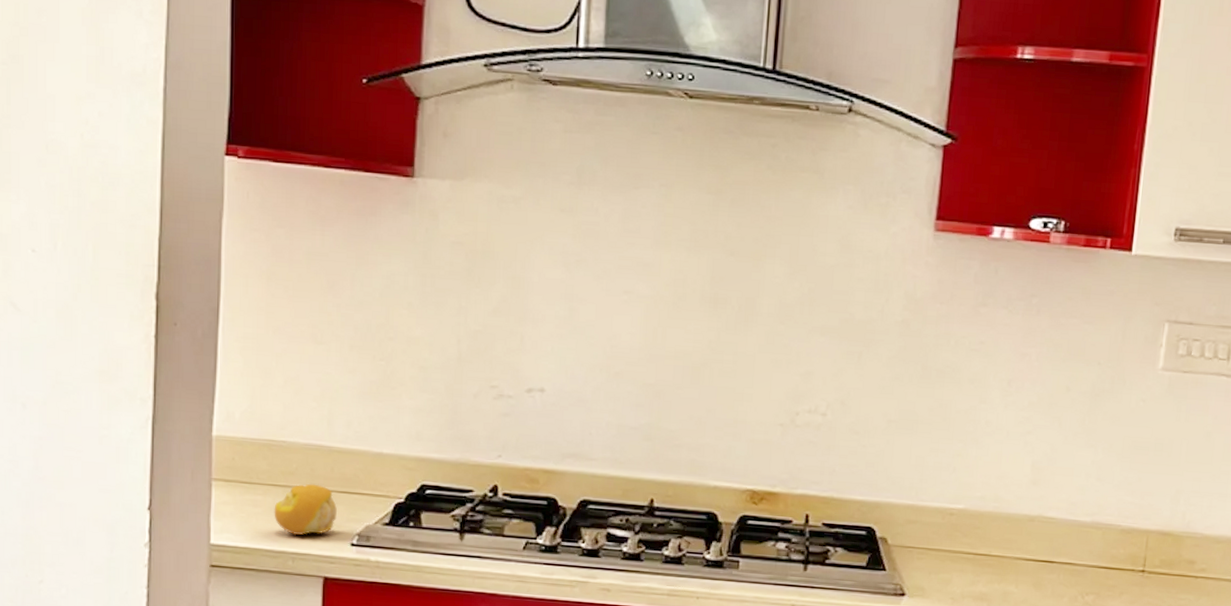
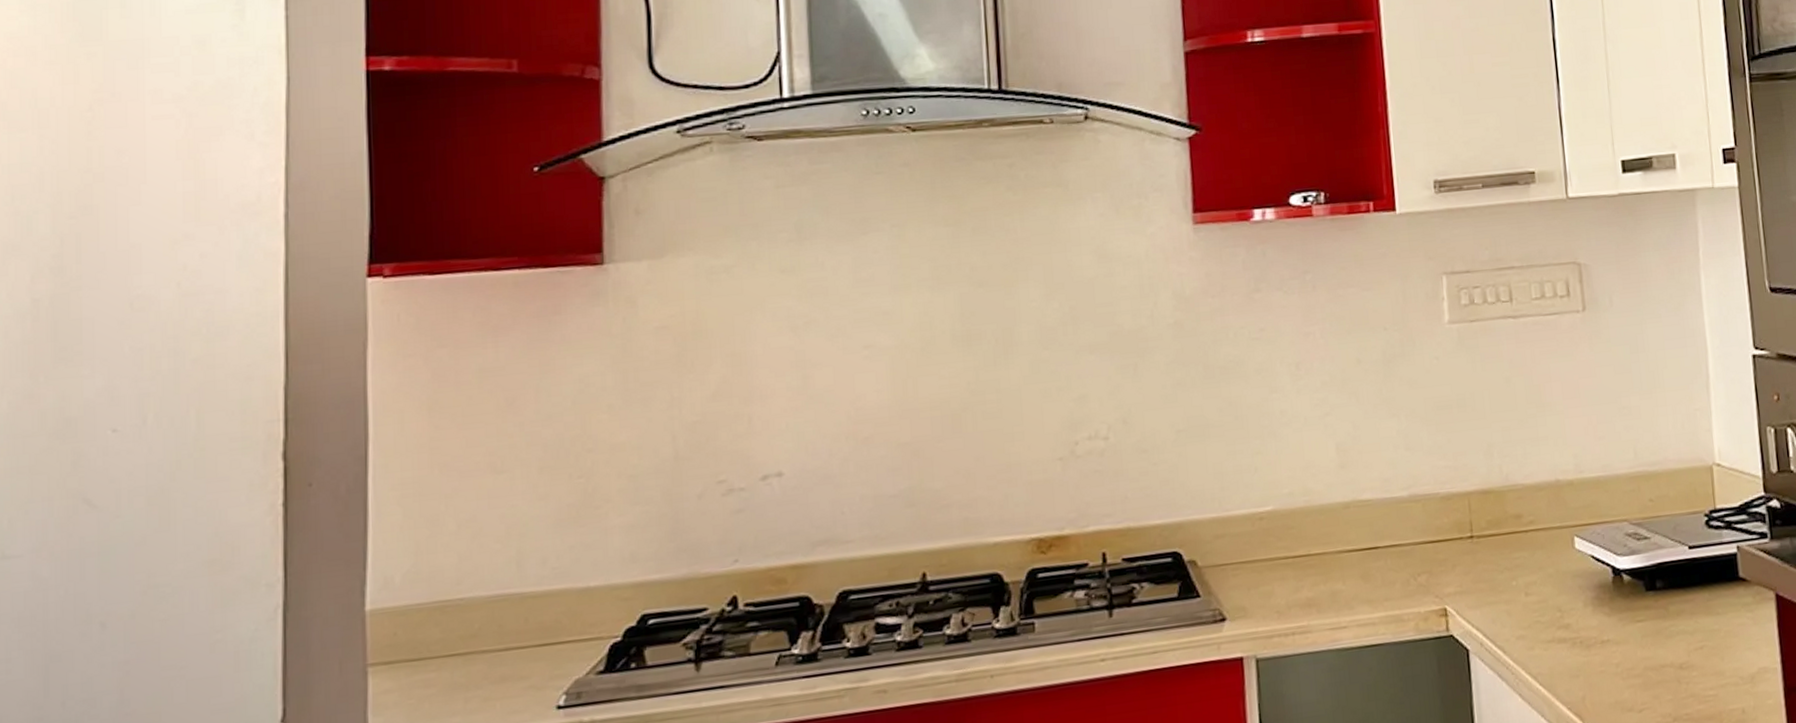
fruit: present [274,483,337,536] -> none [452,642,536,713]

